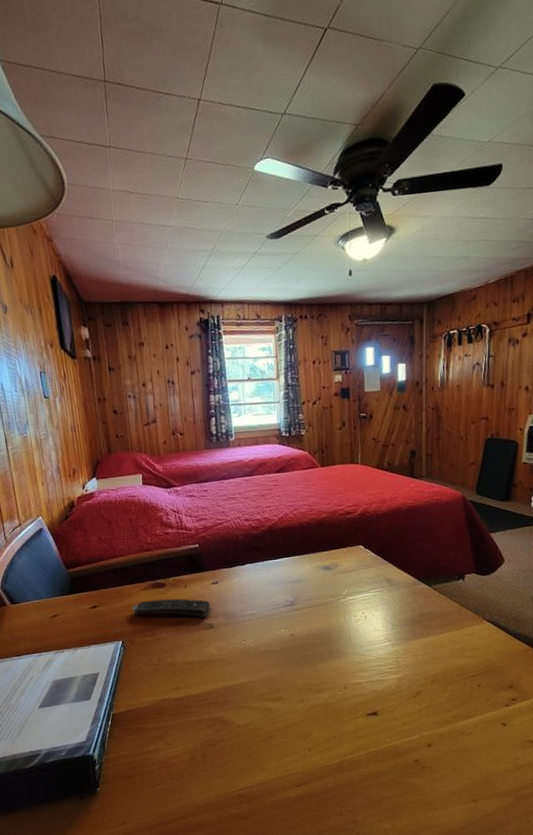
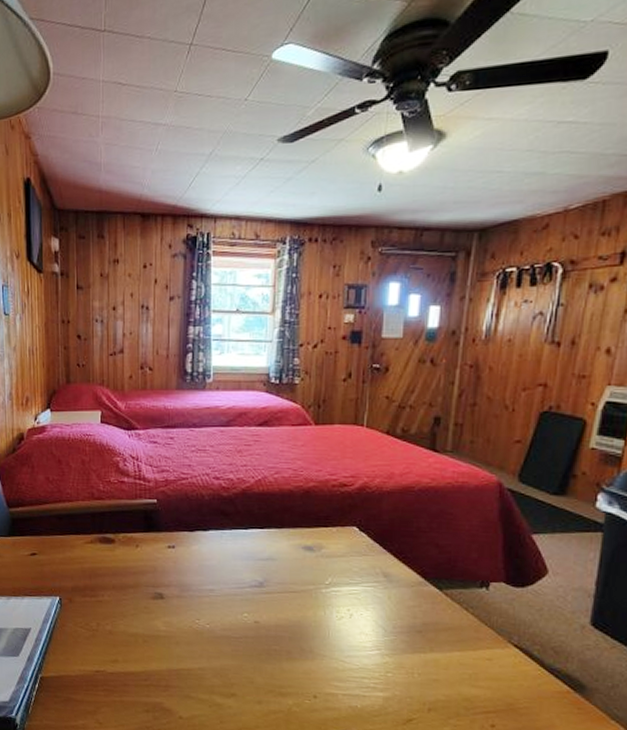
remote control: present [132,598,210,617] -> none [74,556,163,585]

